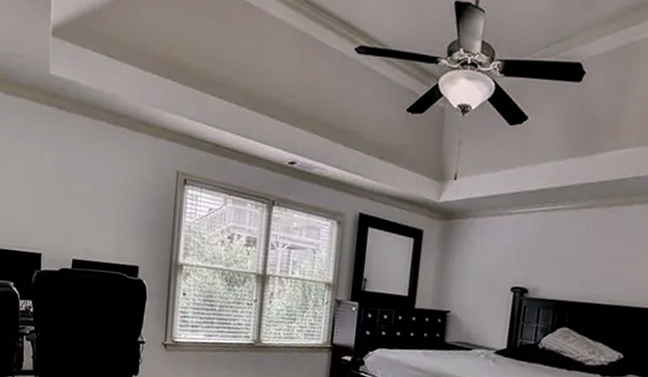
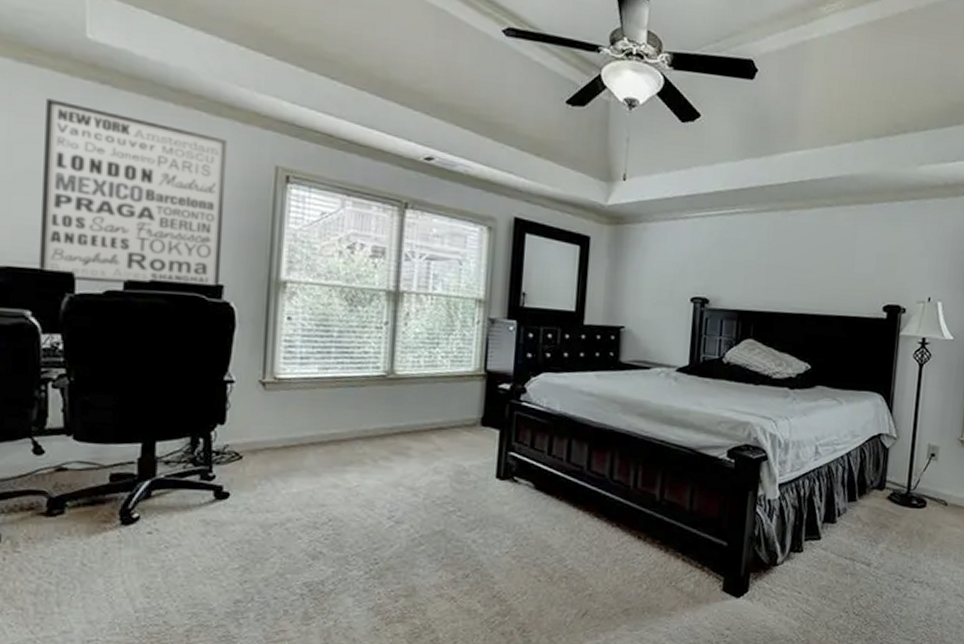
wall art: none [18,122,143,267] -> present [38,98,228,287]

